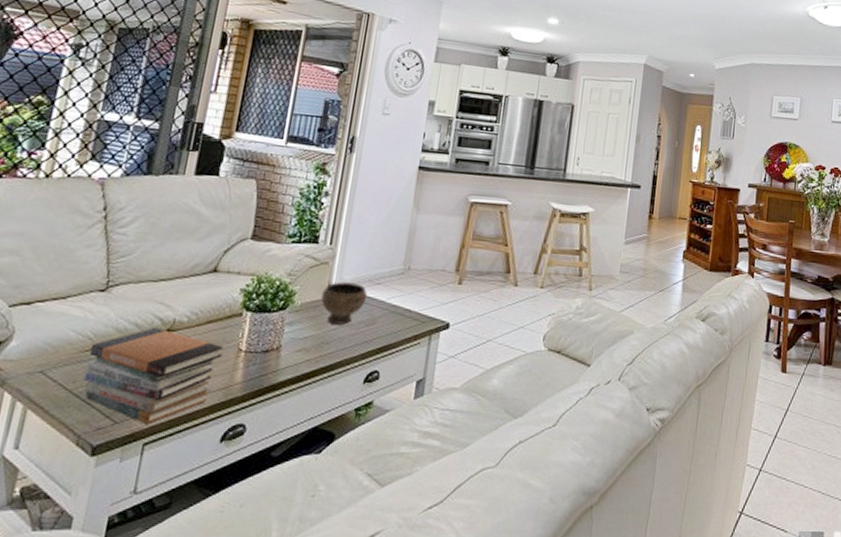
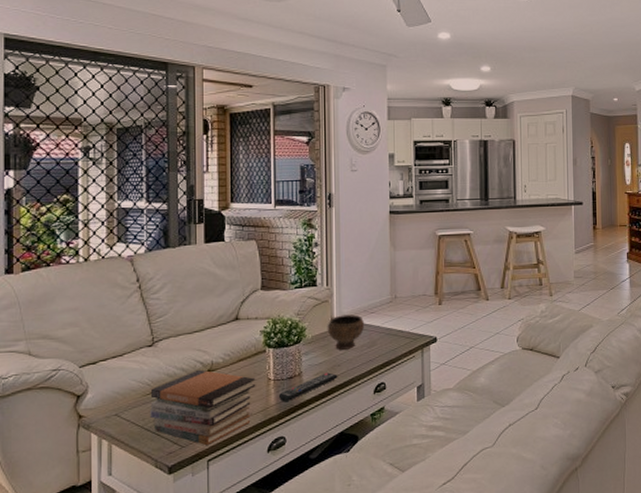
remote control: none [246,350,324,381] -> present [278,372,338,402]

